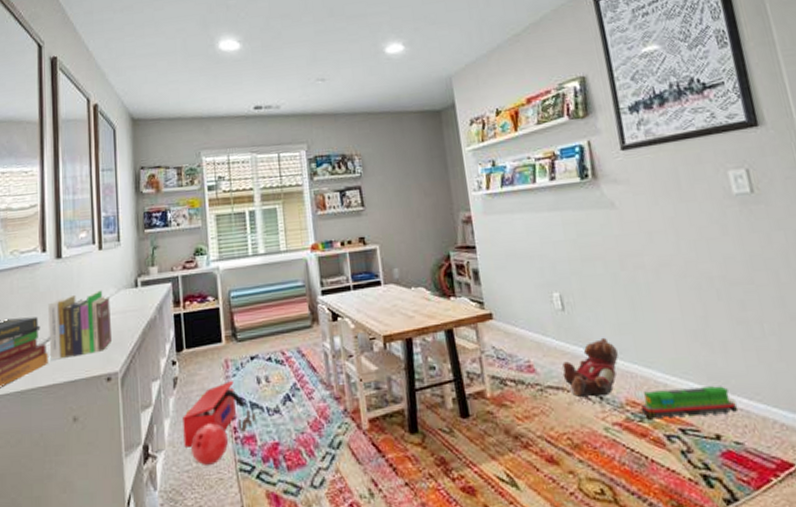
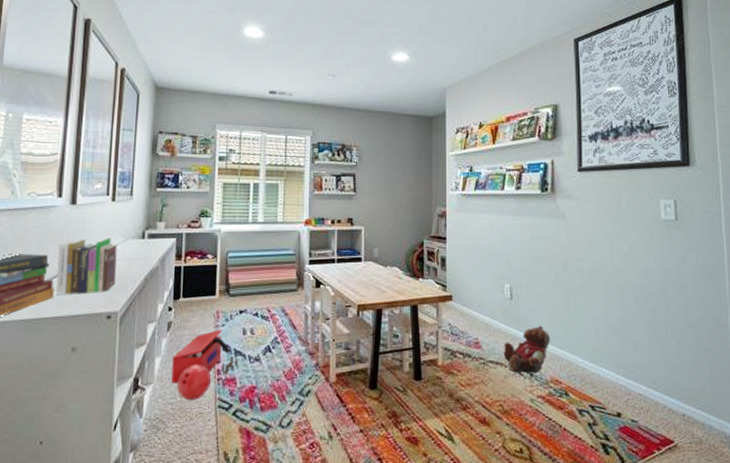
toy train: present [640,386,737,419] -> none [561,373,637,397]

